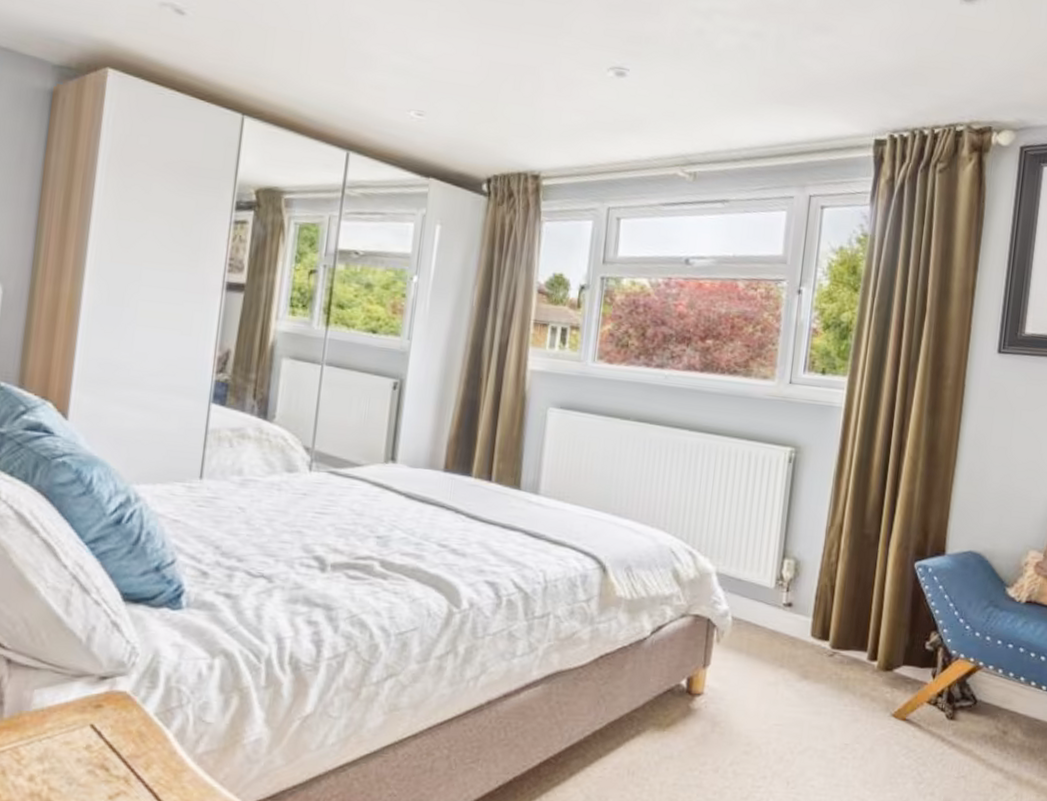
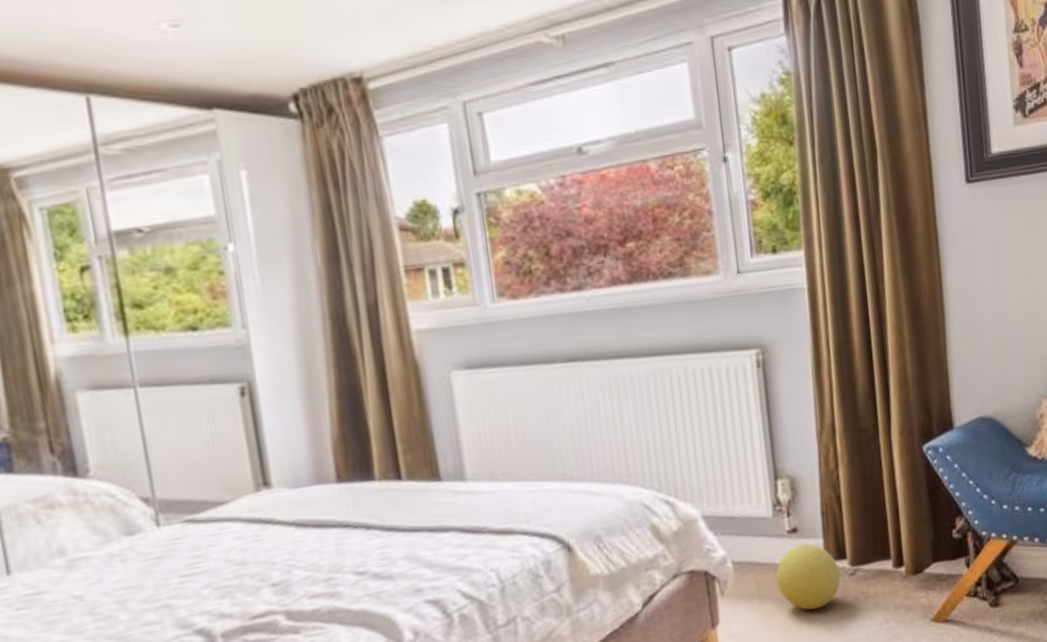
decorative ball: none [765,619,821,677] -> present [776,544,841,611]

